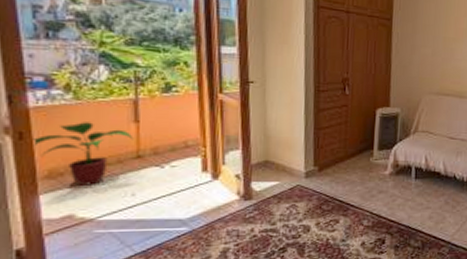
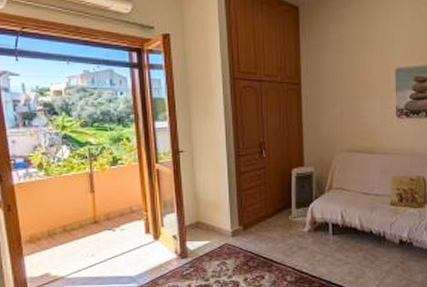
potted plant: present [33,122,134,185] -> none [18,194,91,248]

